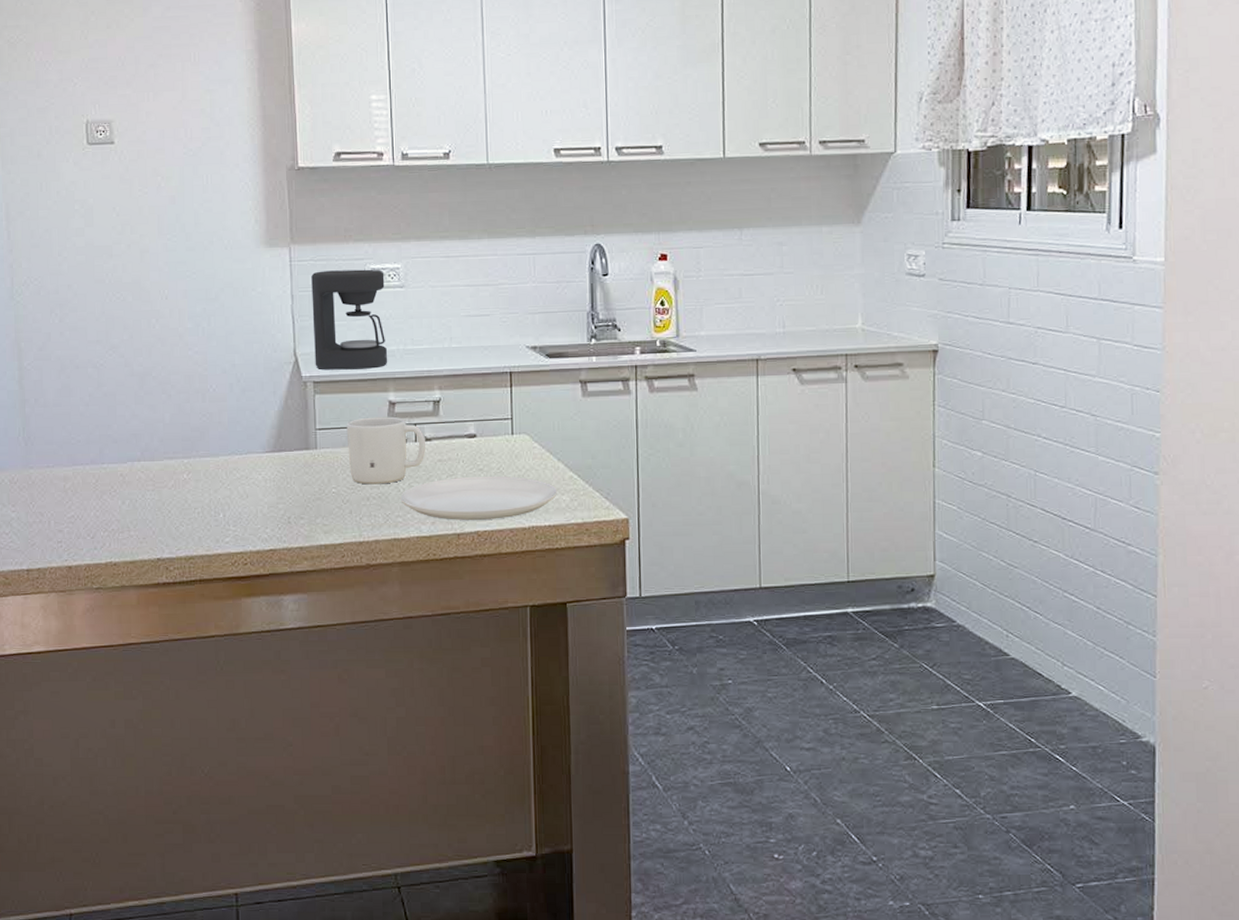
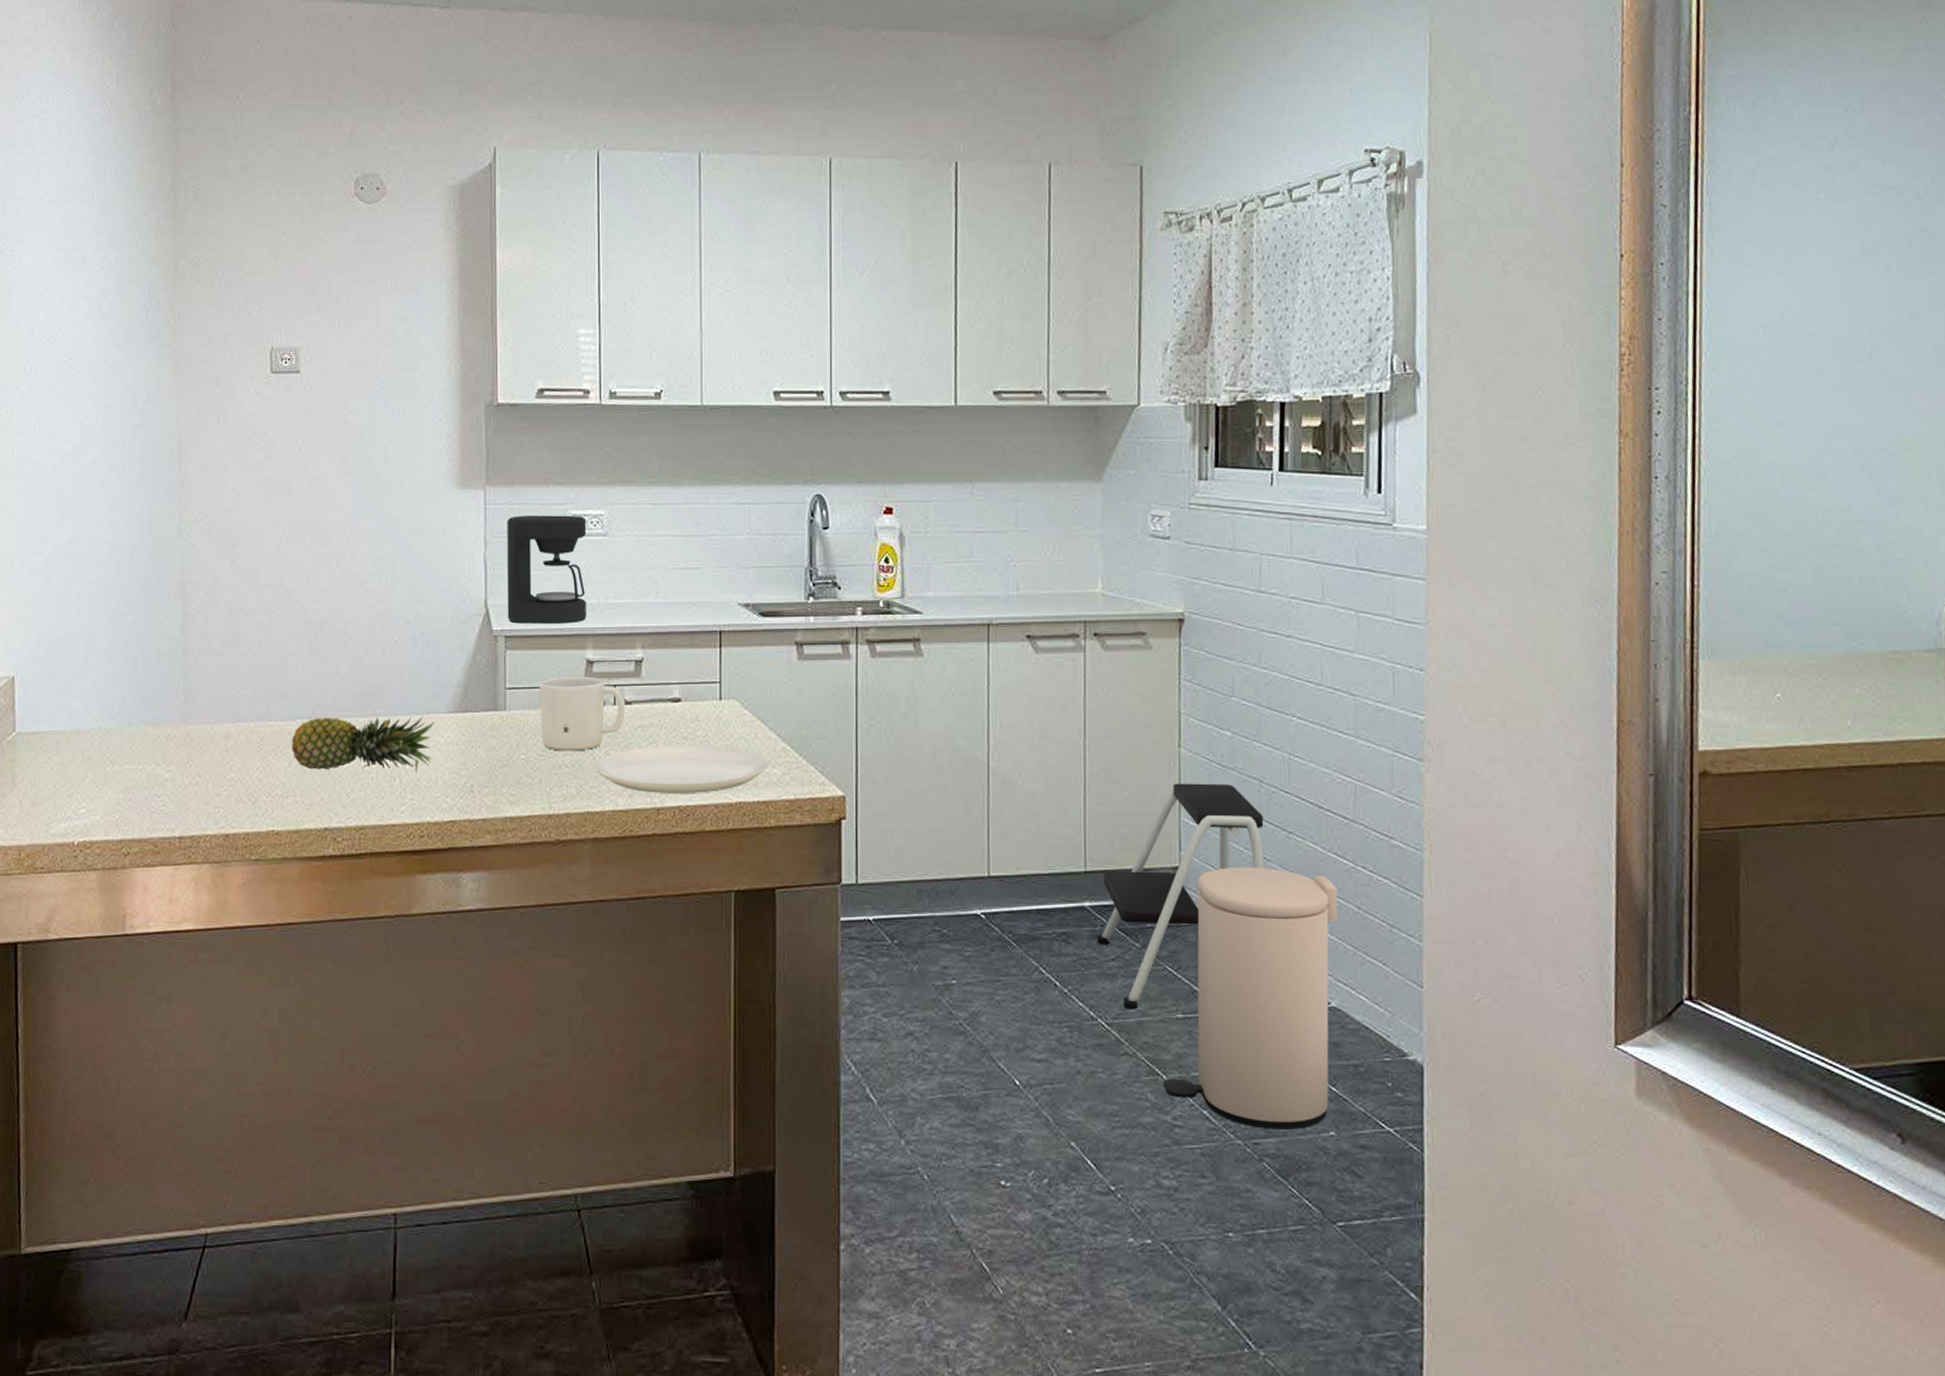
fruit: none [124,455,253,507] -> present [292,715,435,773]
step stool: none [860,499,1012,703] -> present [1097,783,1264,1010]
pedal bin: none [919,574,1079,805] -> present [1163,867,1338,1130]

